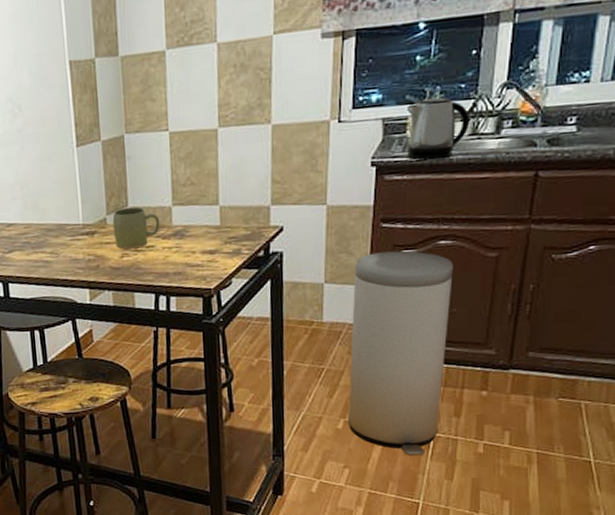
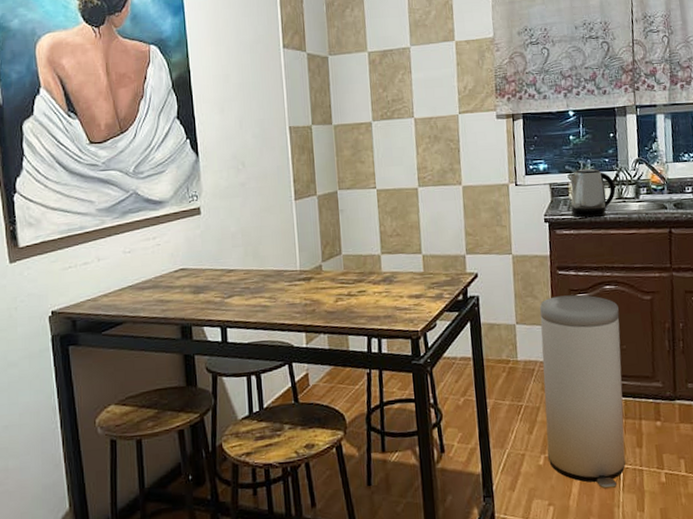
mug: present [112,206,161,250] -> none [327,254,371,294]

